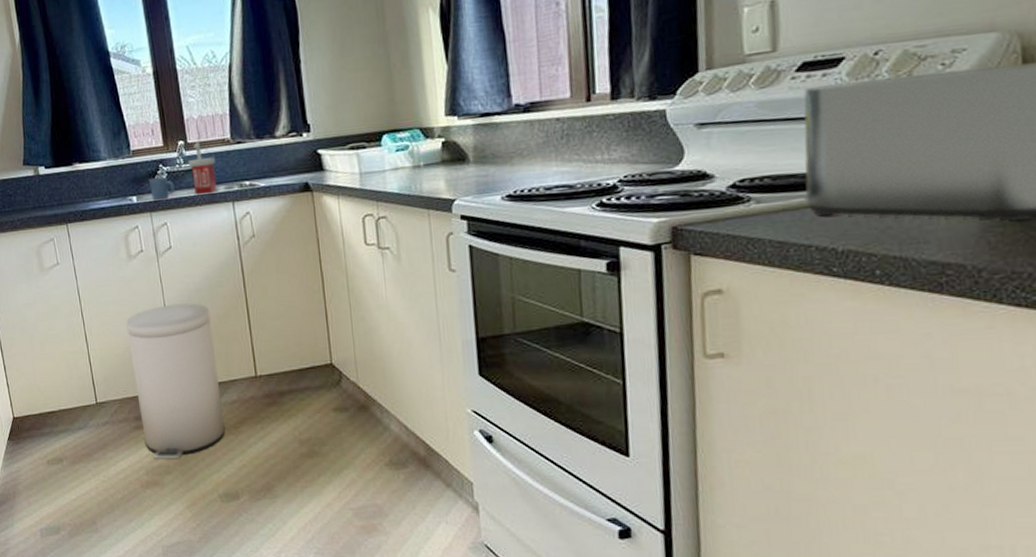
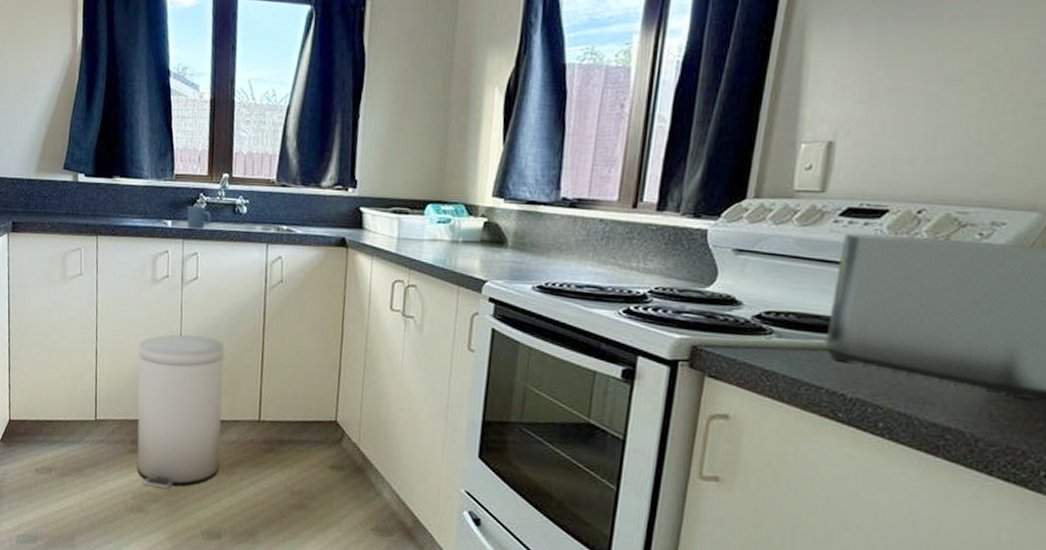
soap dispenser: present [188,142,217,196] -> none [229,178,258,232]

